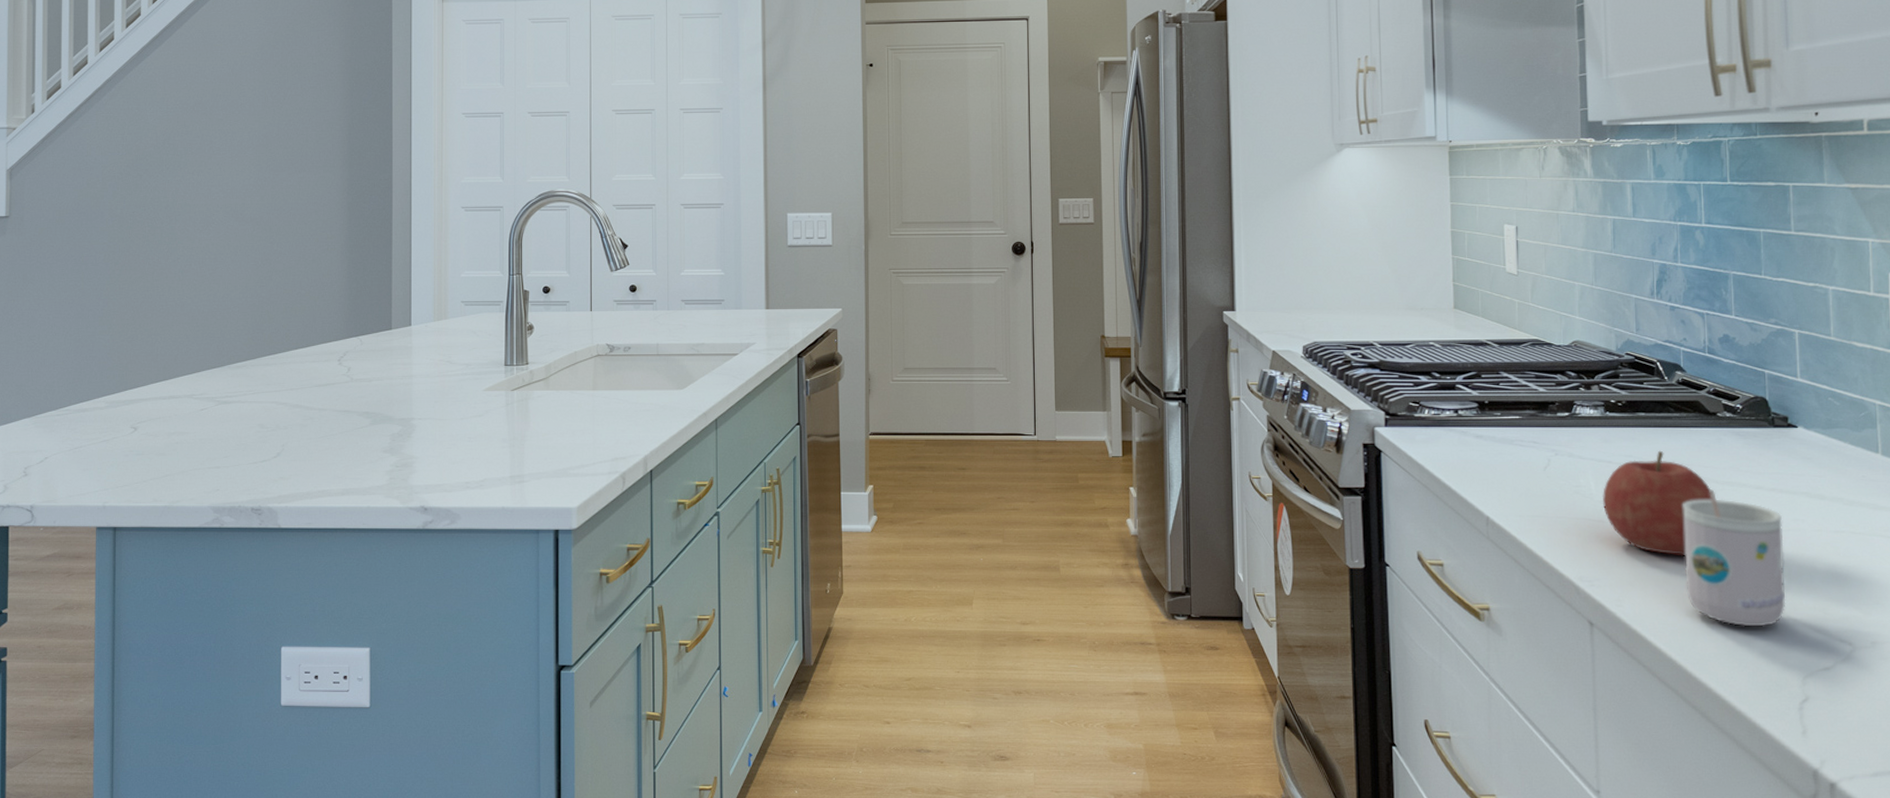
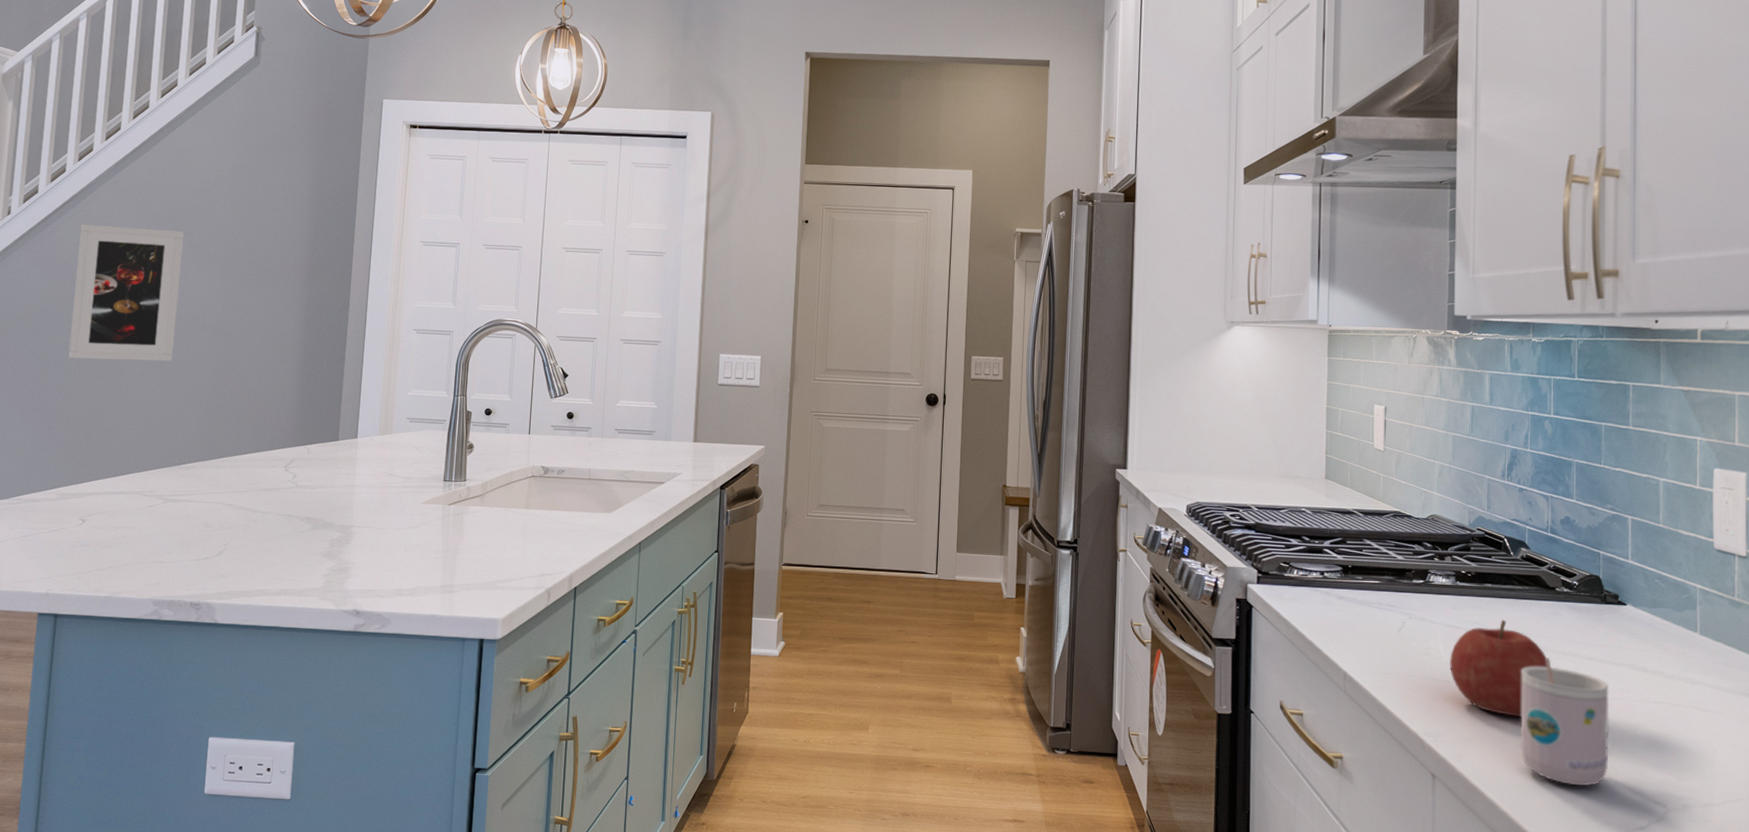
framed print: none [106,117,216,260] -> present [68,224,185,362]

